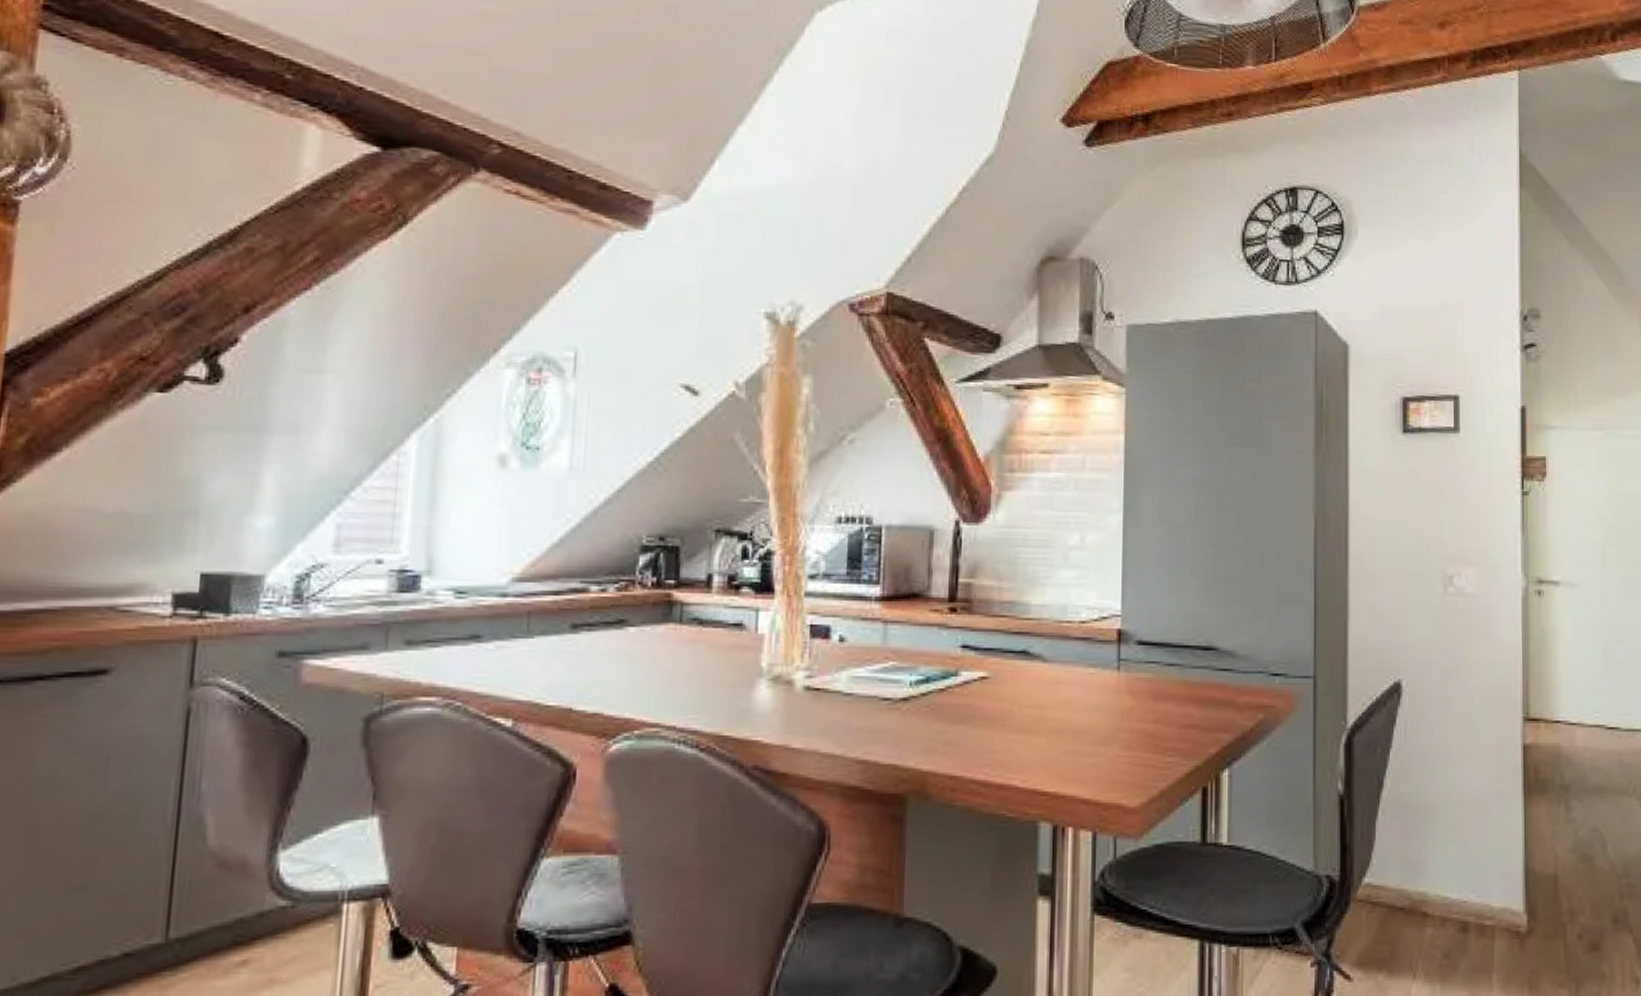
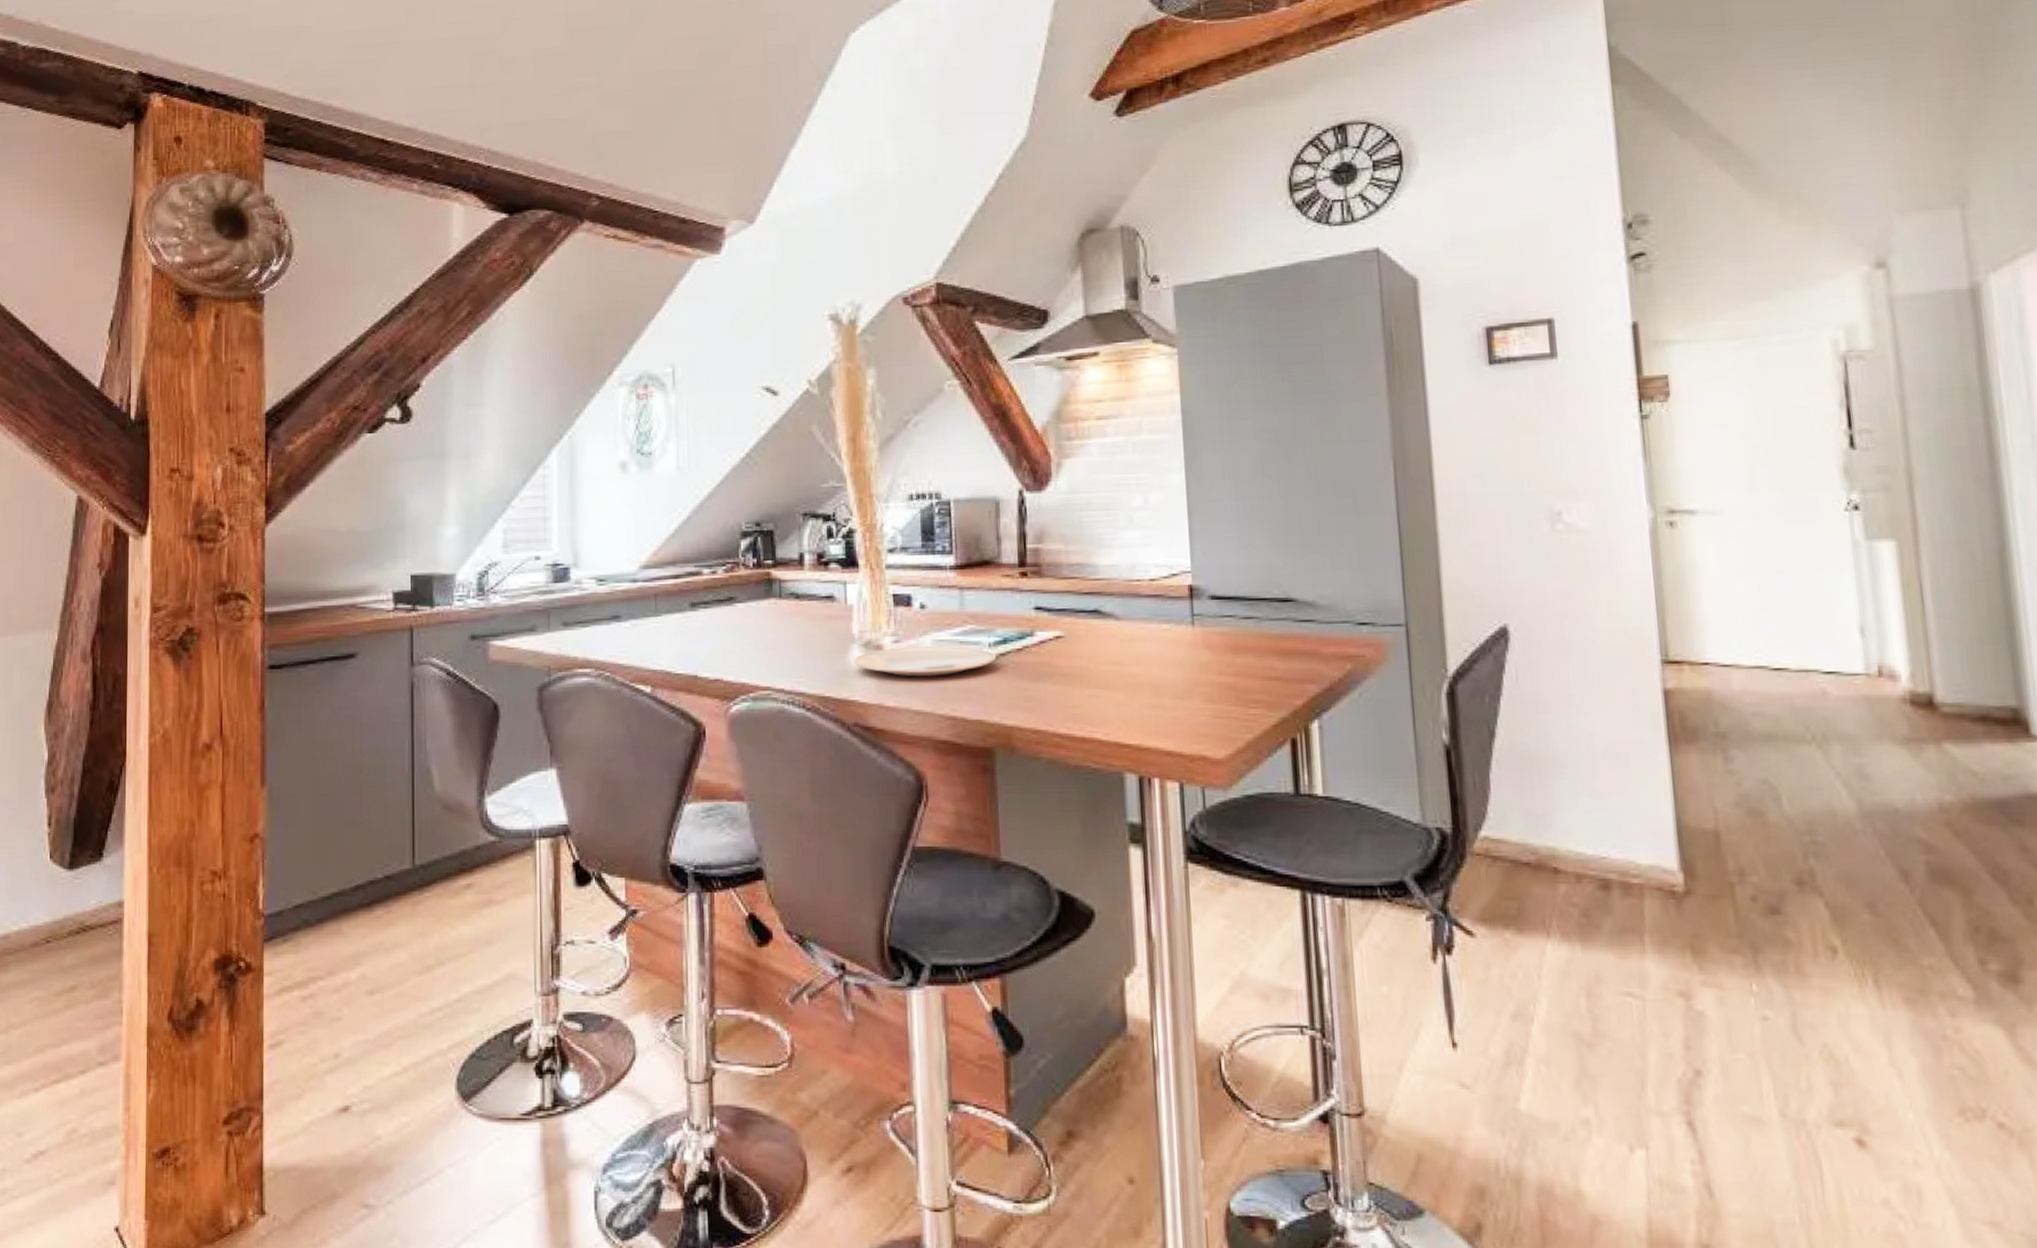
plate: none [759,682,918,716] -> present [854,645,997,677]

